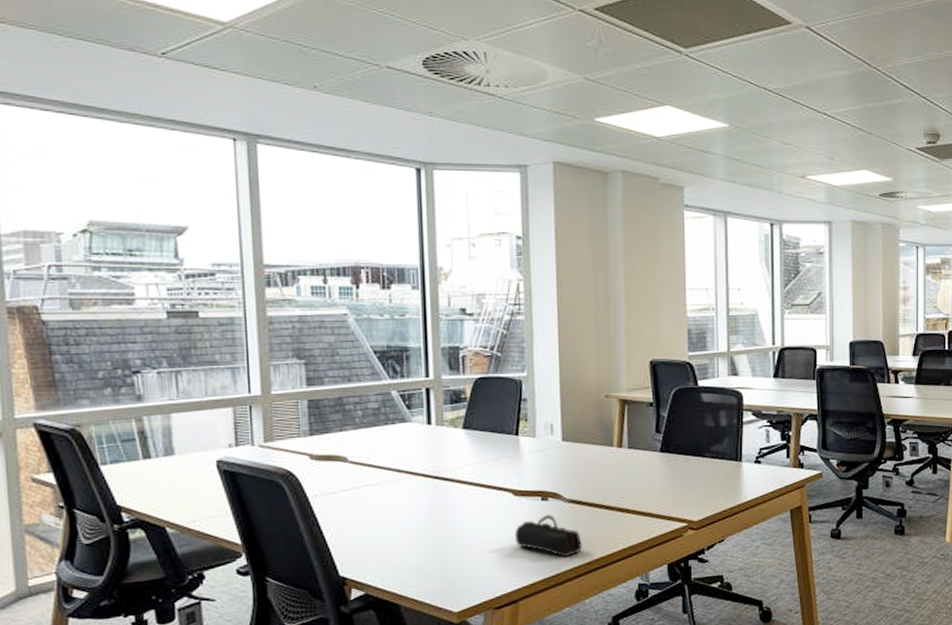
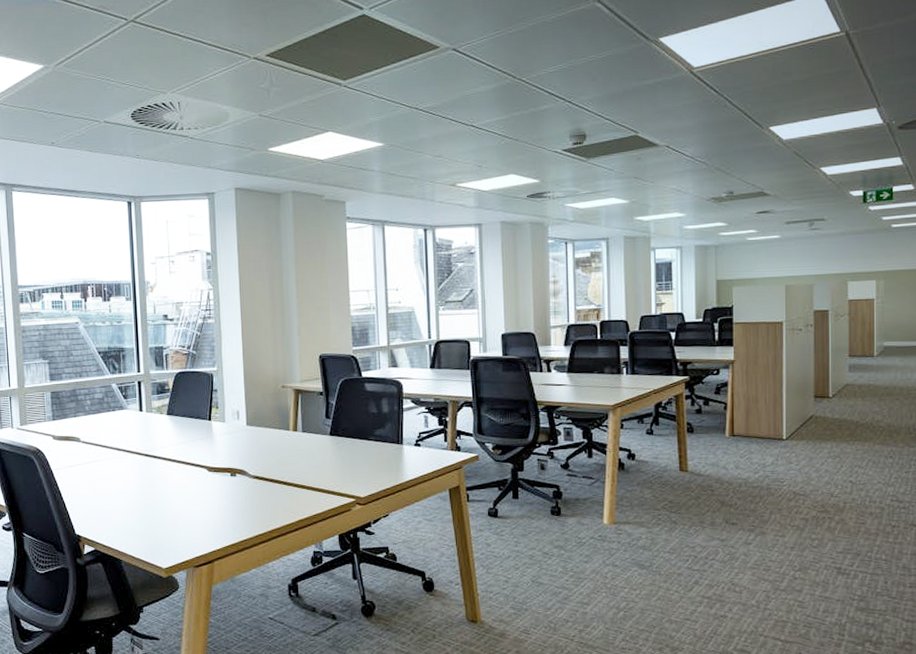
pencil case: present [514,515,583,557] -> none [209,488,266,525]

